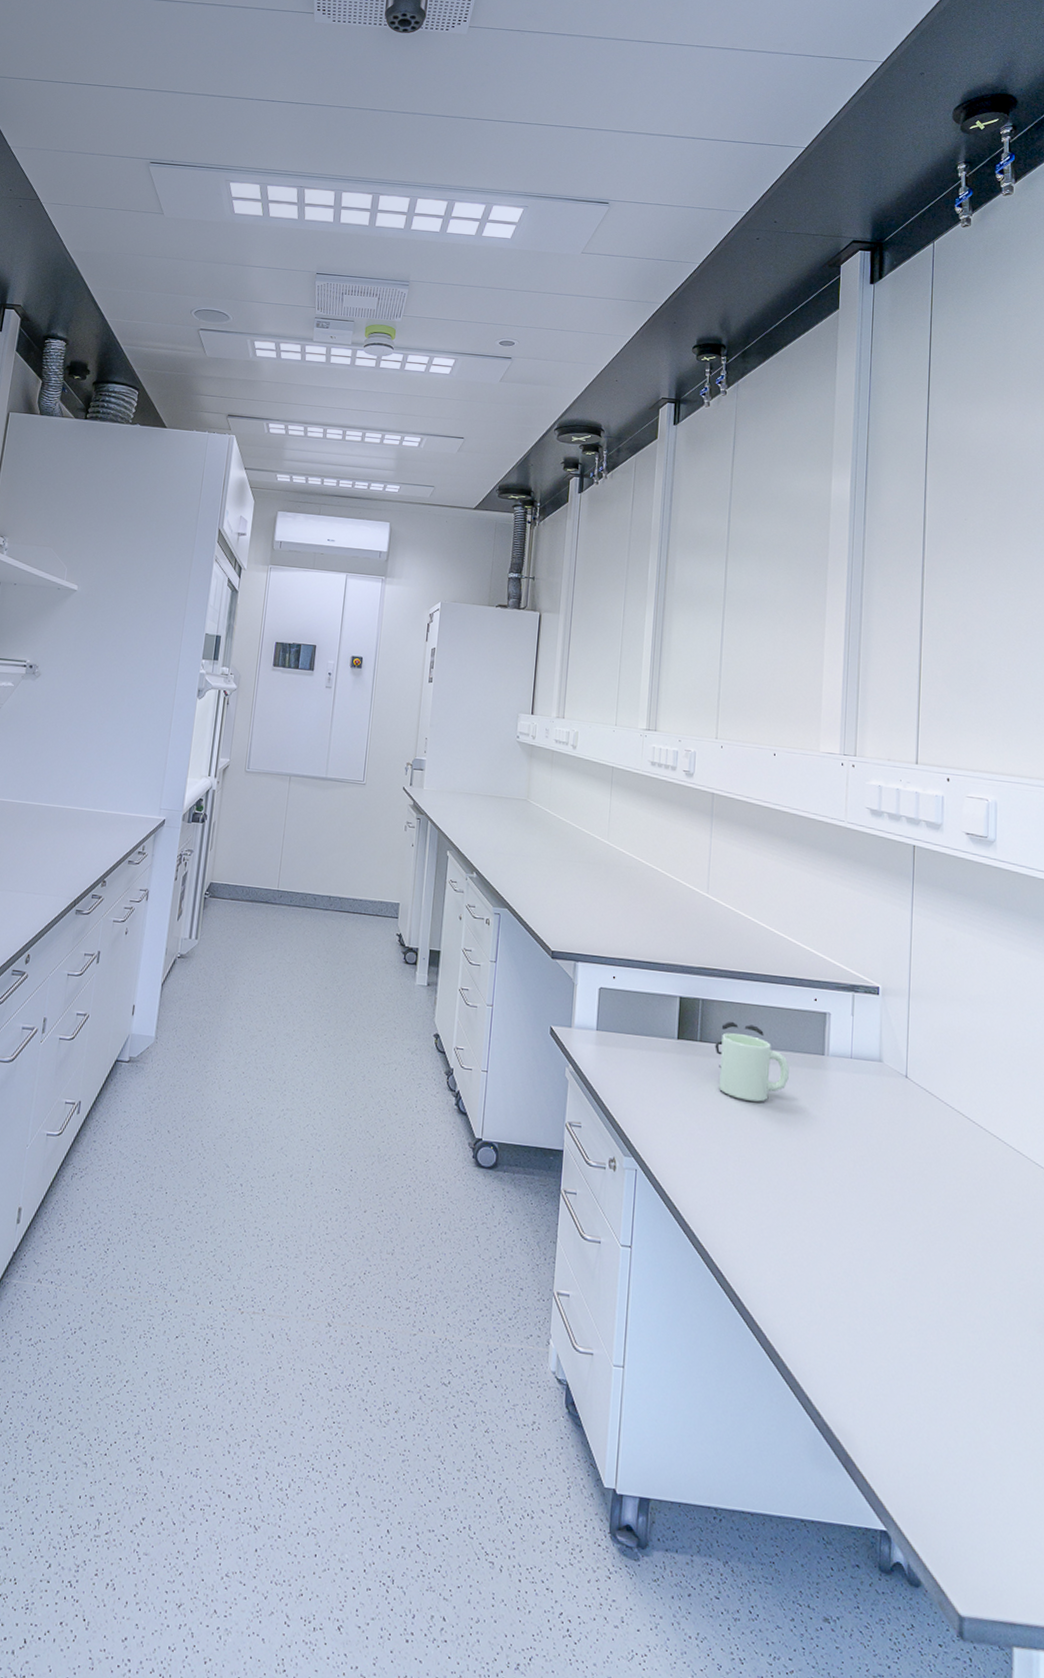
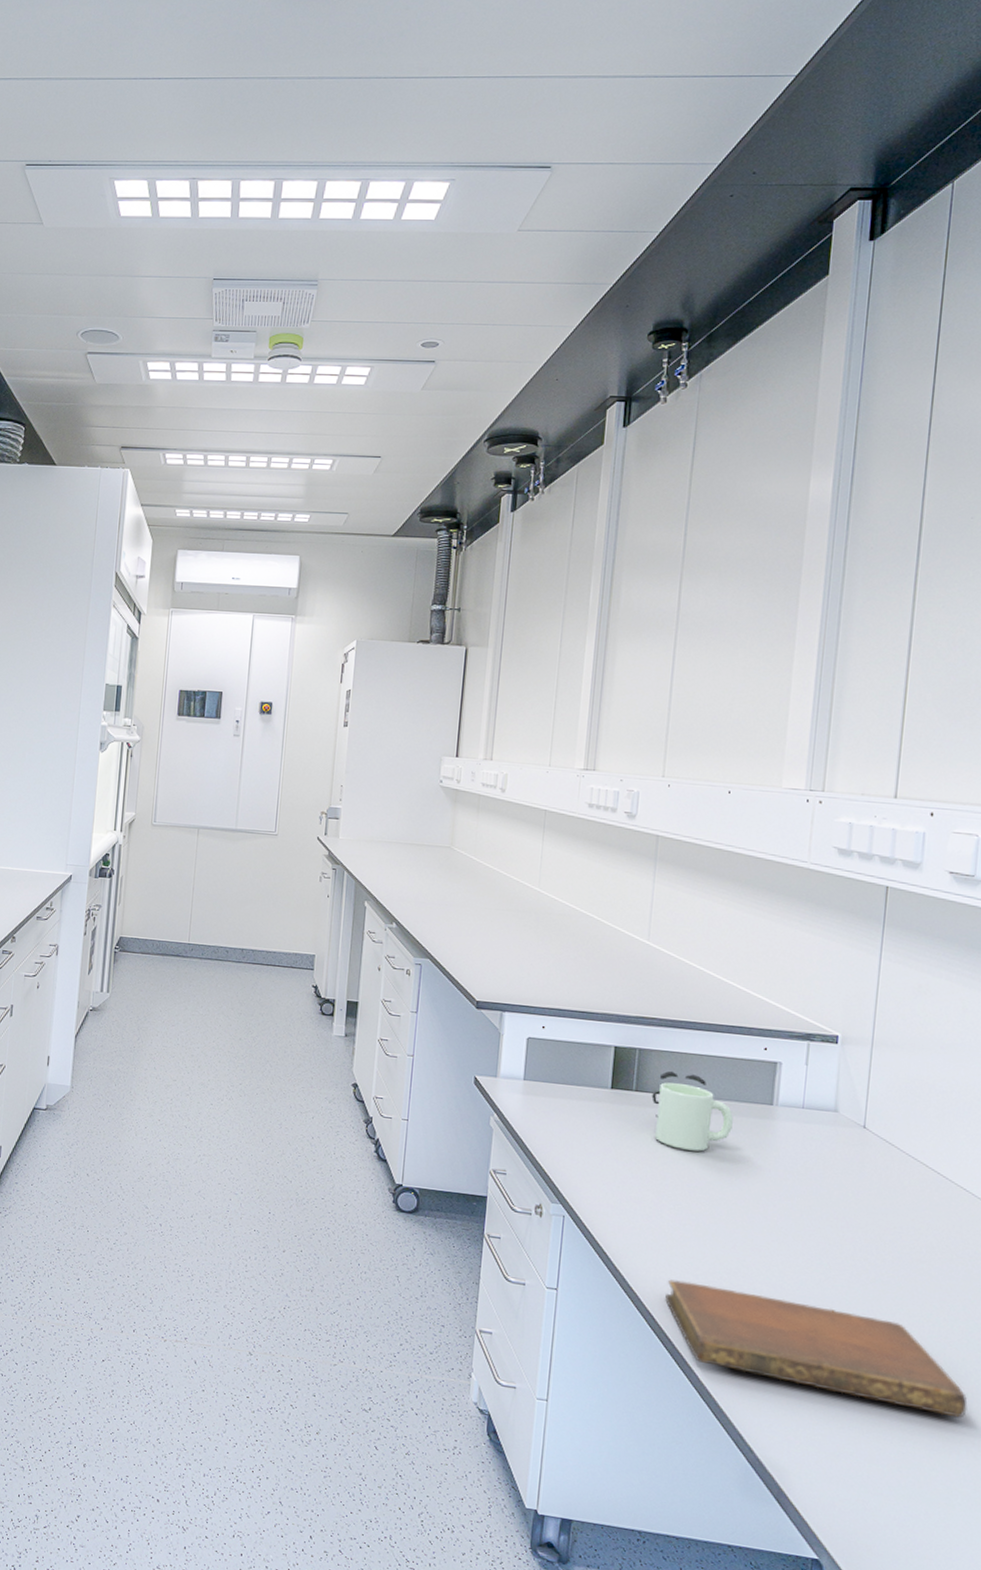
notebook: none [732,1234,1014,1373] -> present [664,1279,968,1418]

